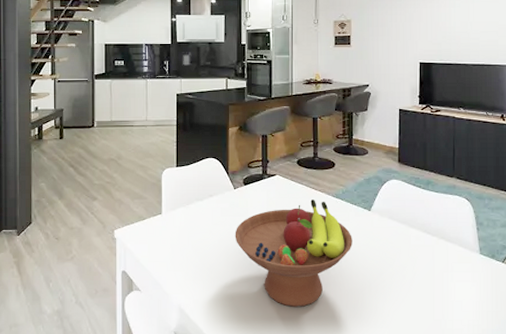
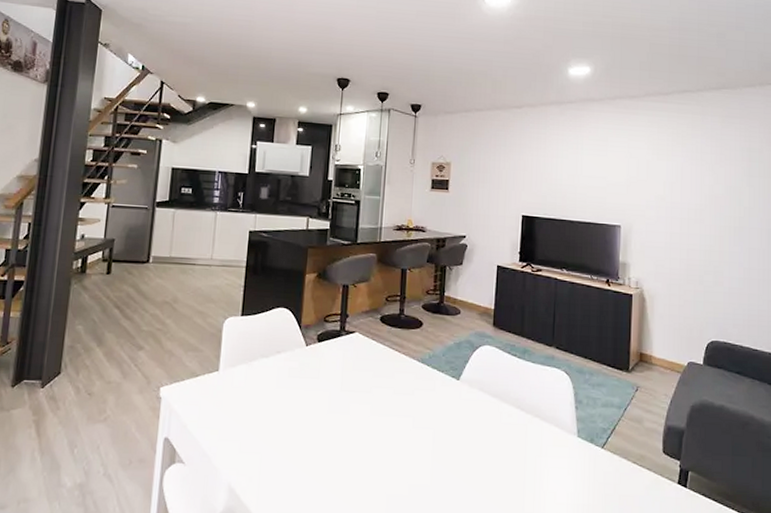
fruit bowl: present [235,200,352,307] -> none [302,363,437,491]

